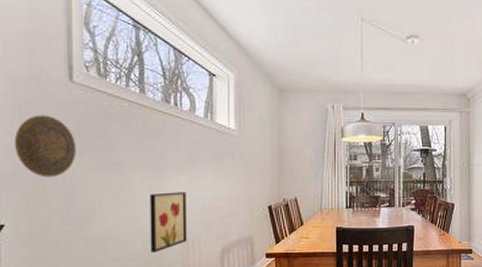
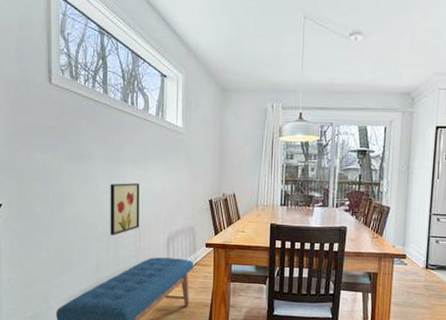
decorative plate: present [15,115,76,178] -> none [9,112,54,166]

